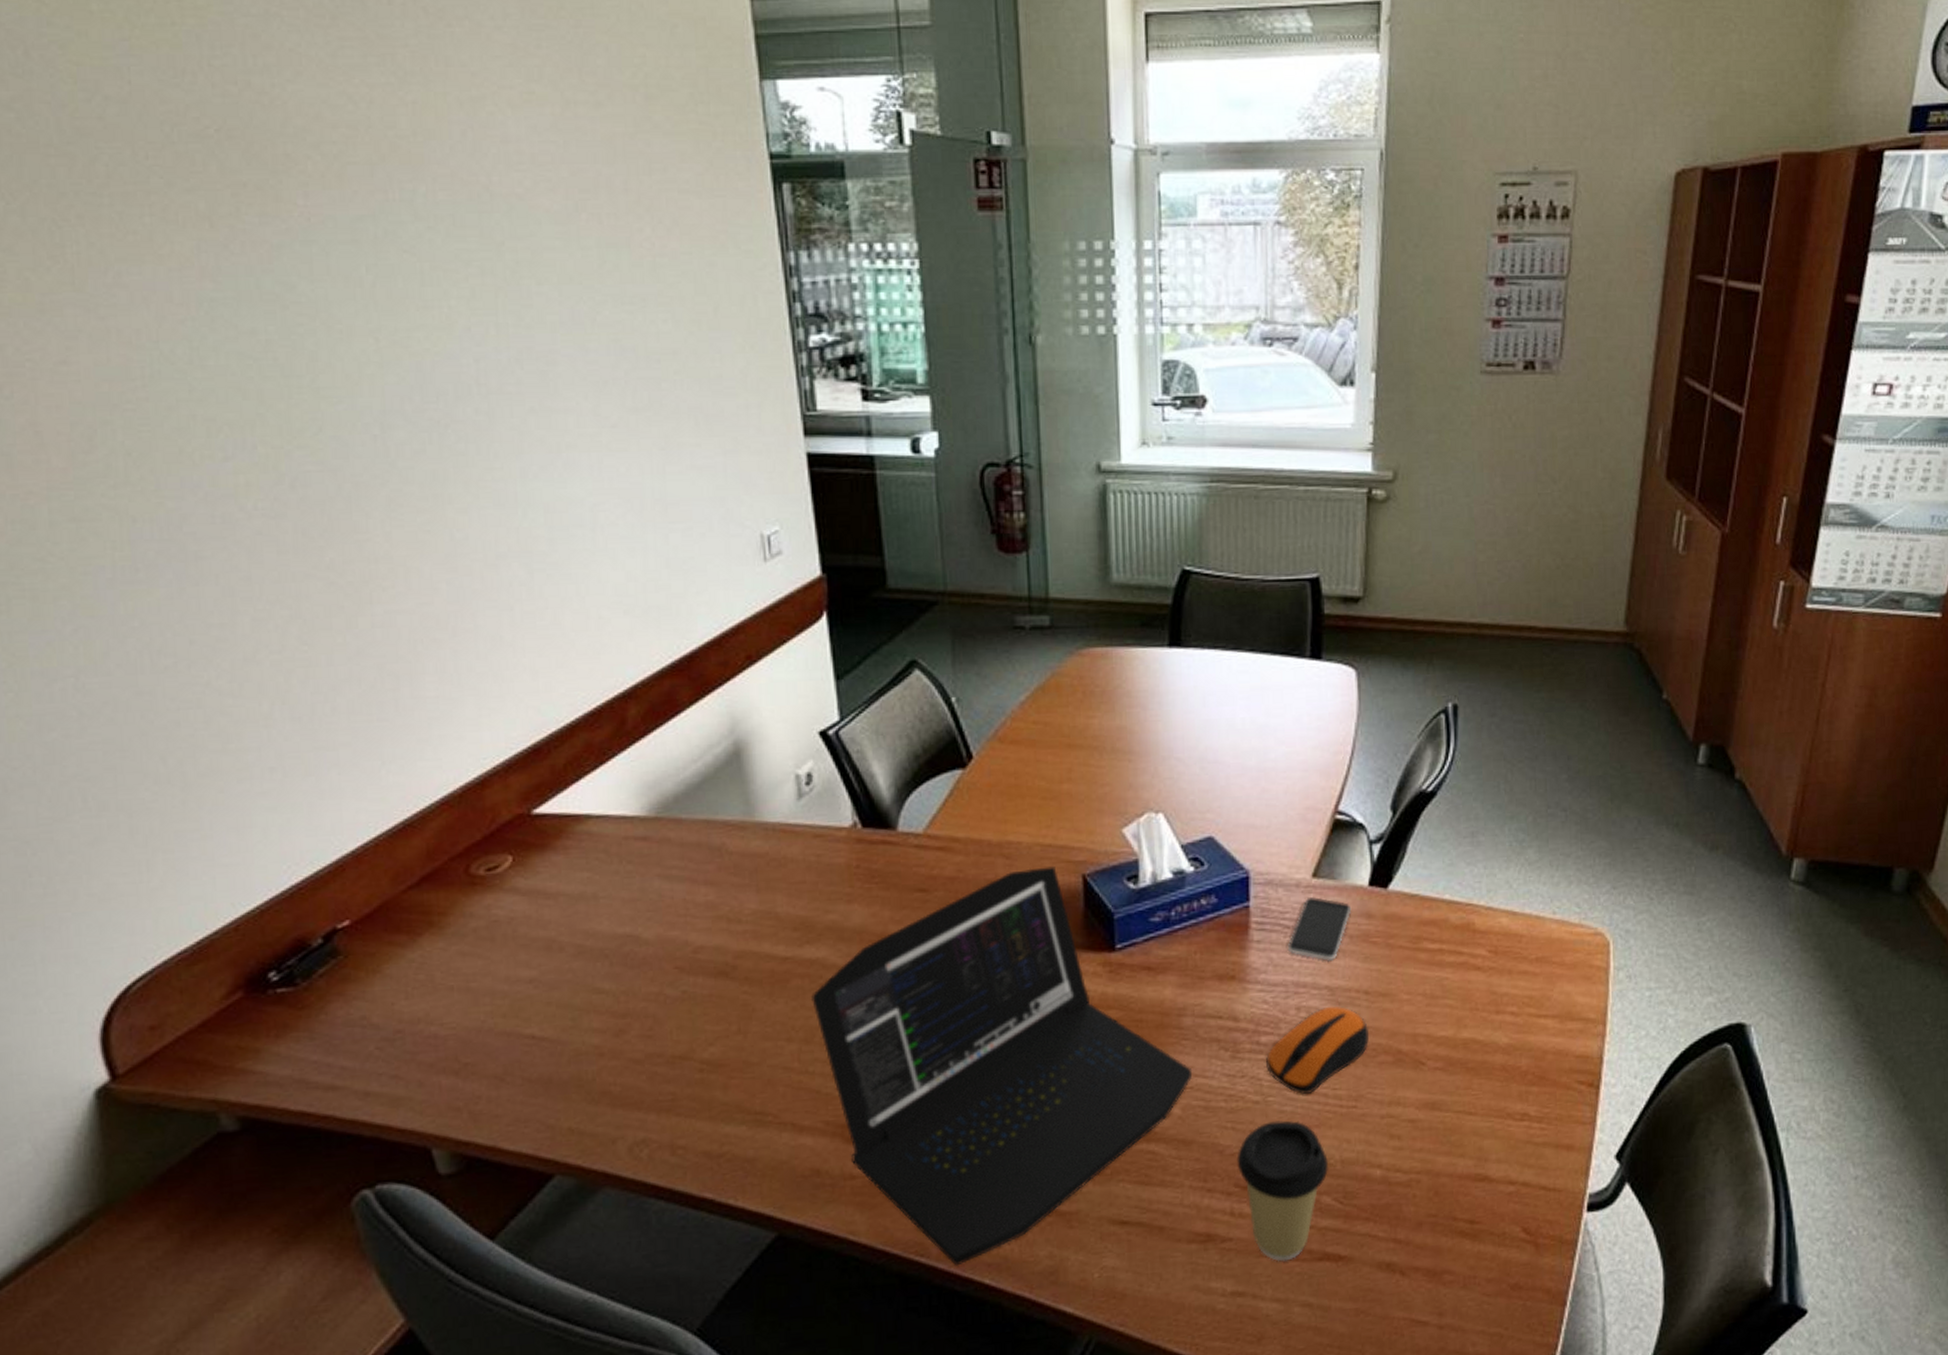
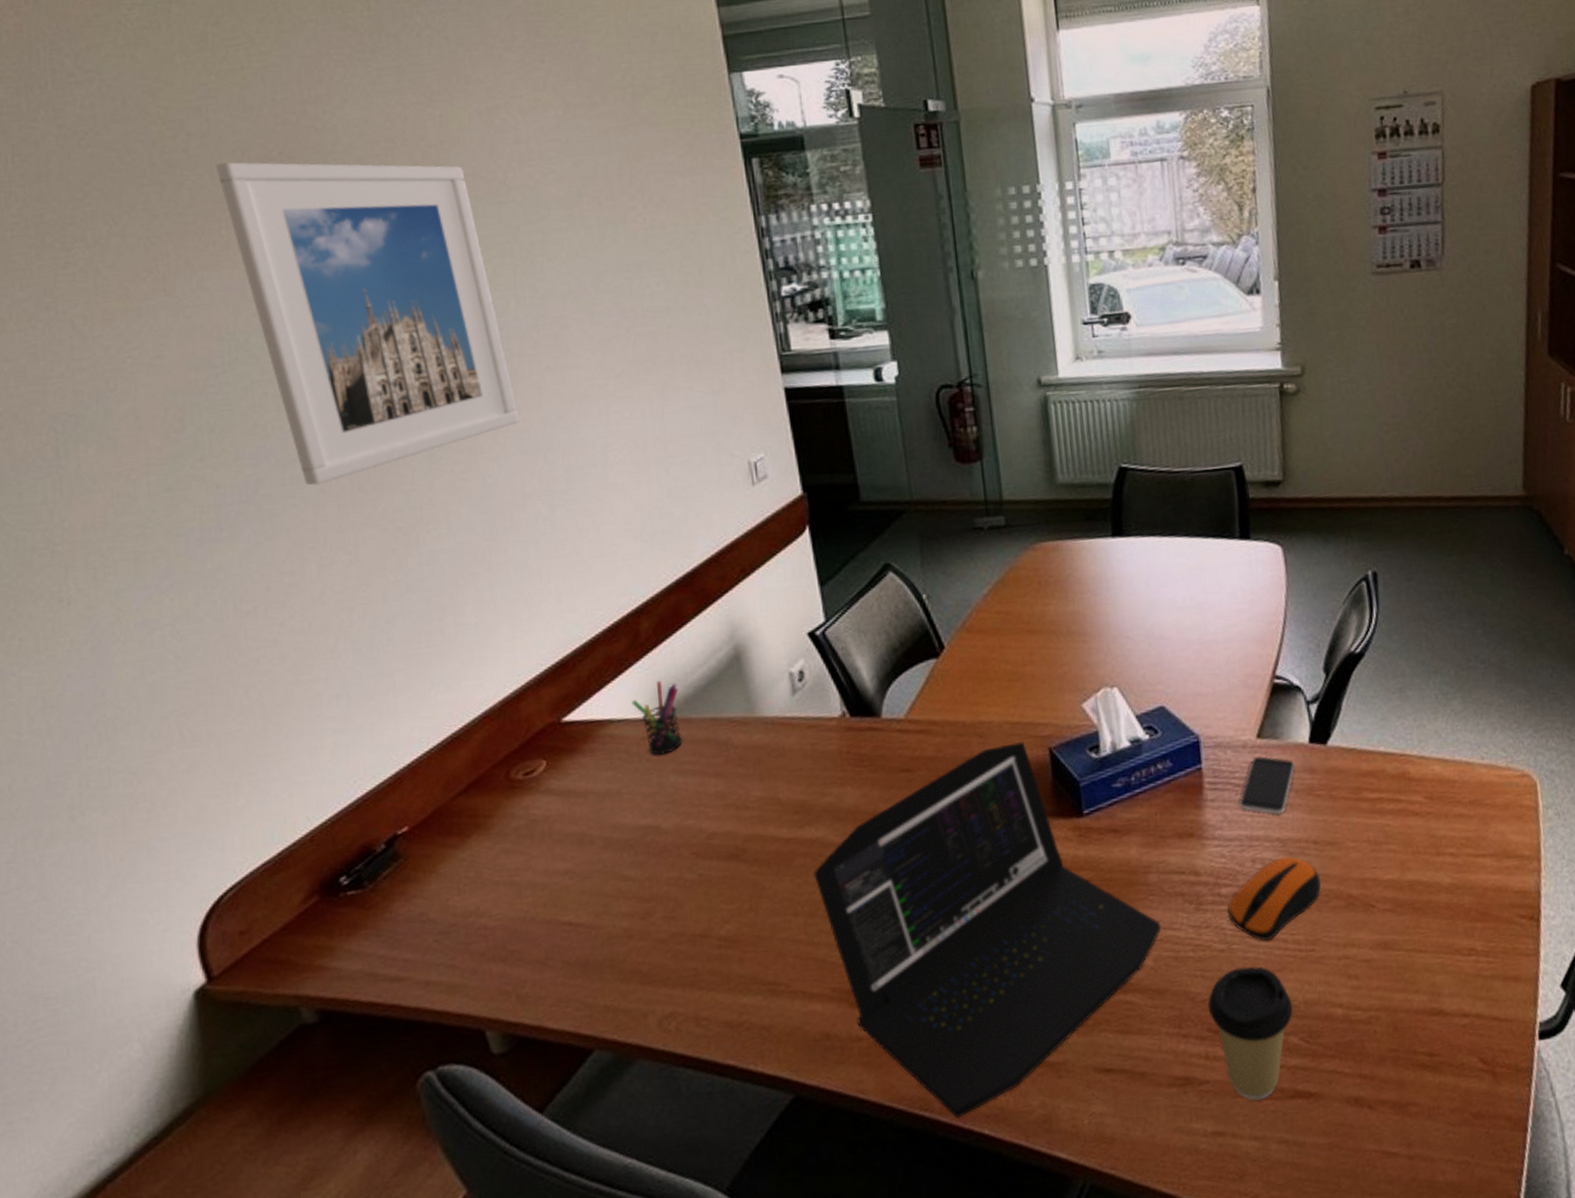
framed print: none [138,137,496,527] -> present [215,162,520,486]
pen holder: none [614,774,670,858] -> present [632,680,682,756]

